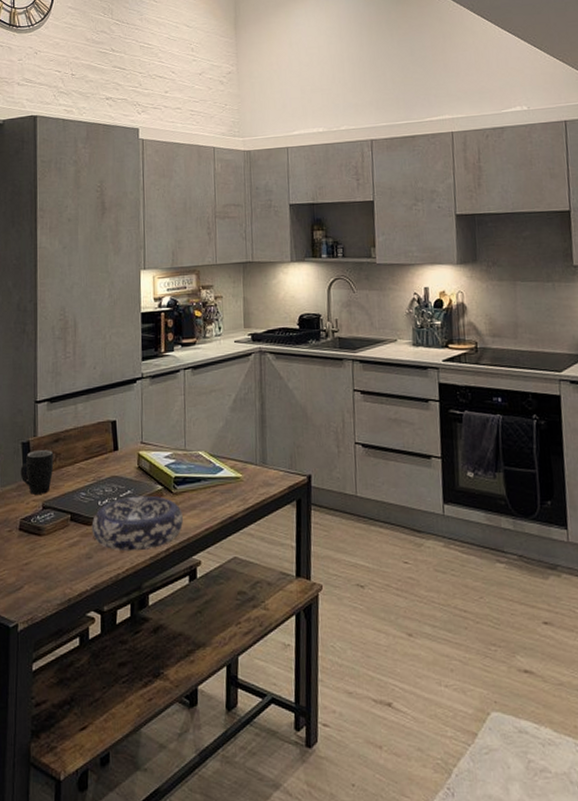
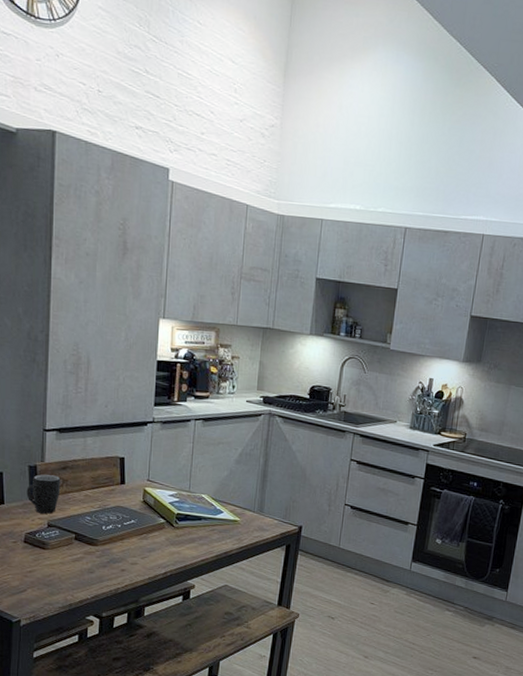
decorative bowl: present [91,495,183,552] -> none [95,525,182,572]

